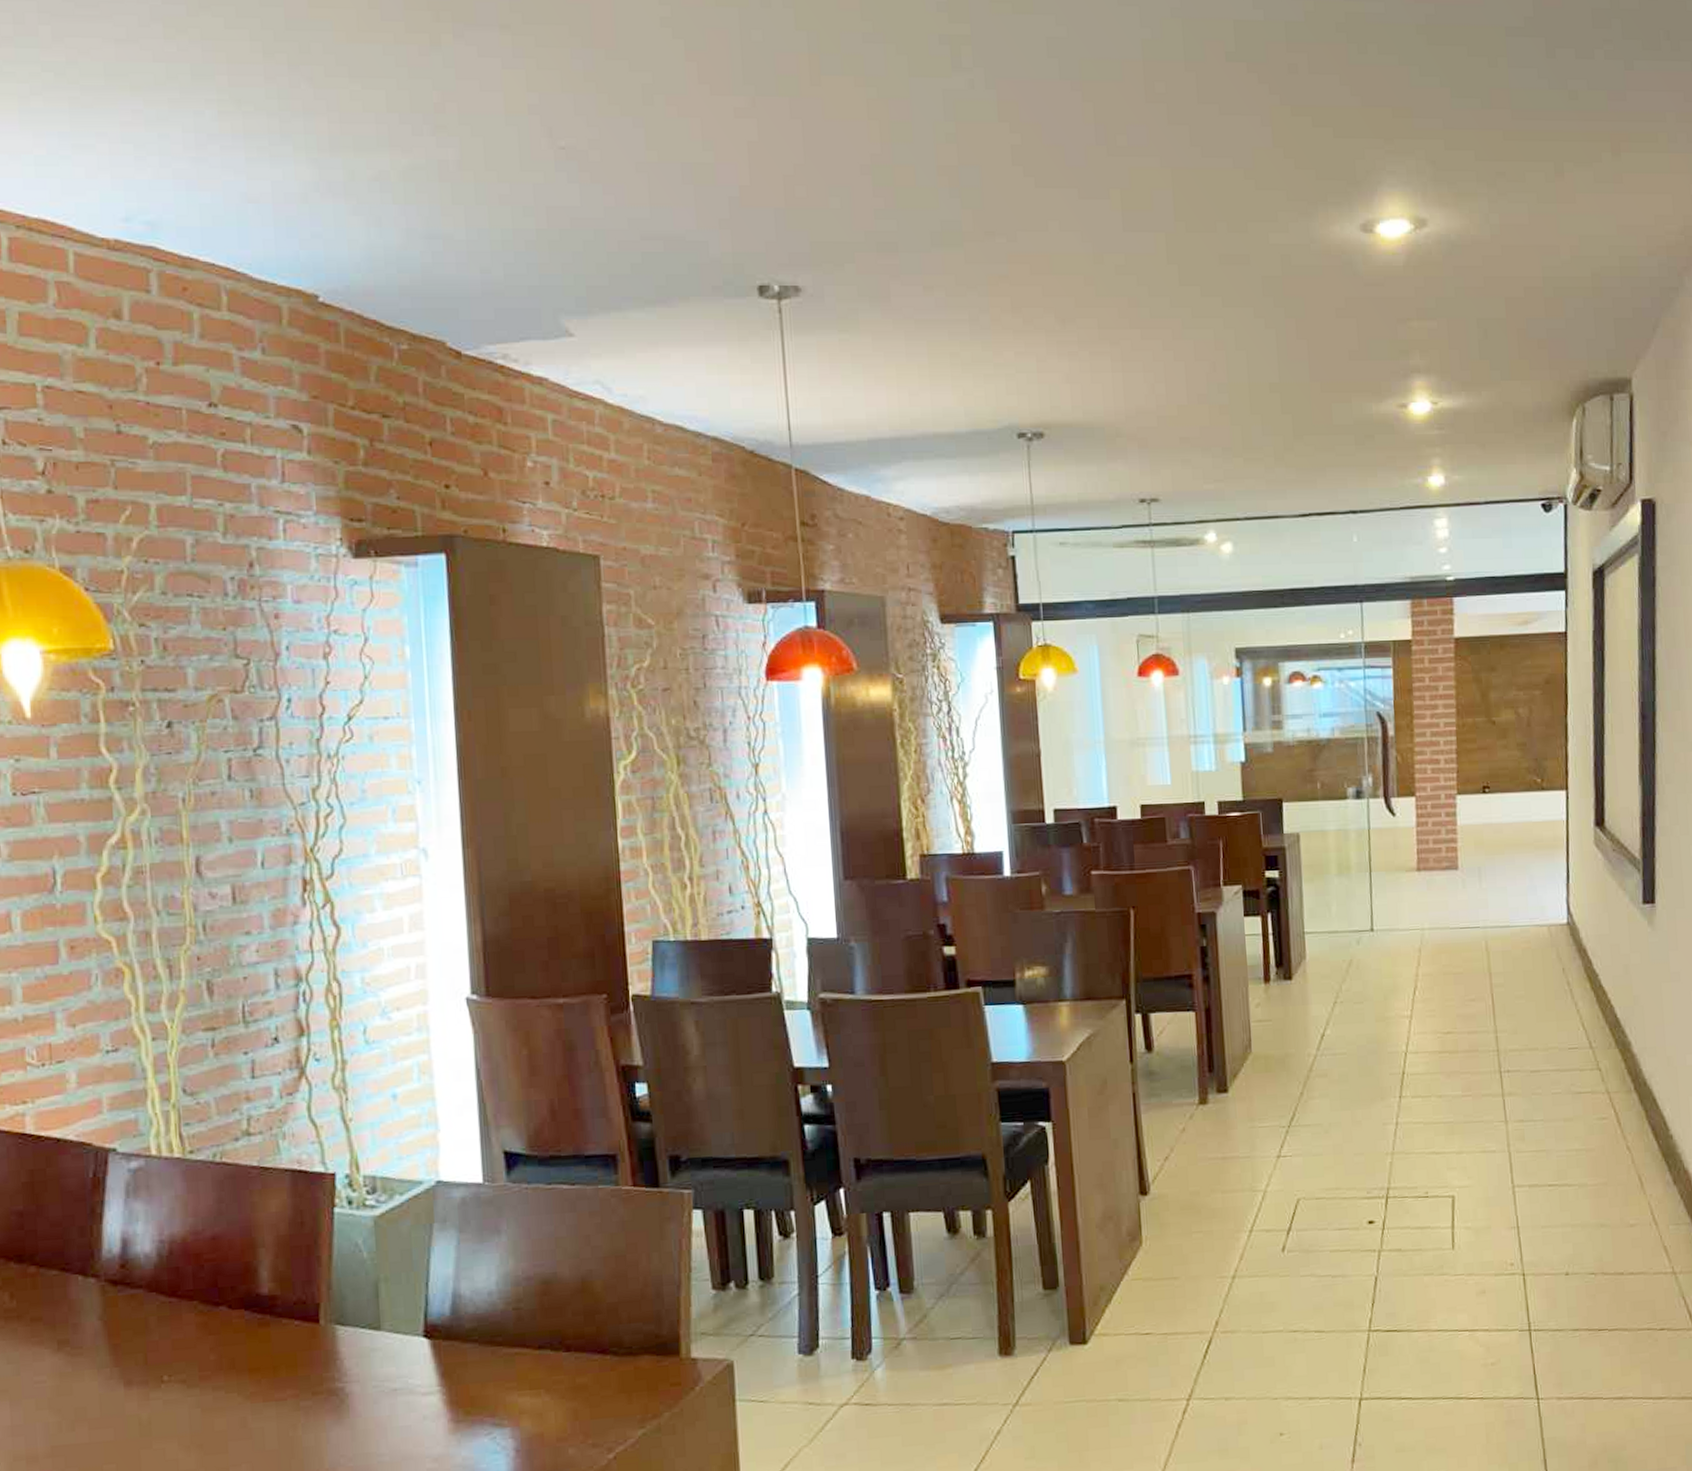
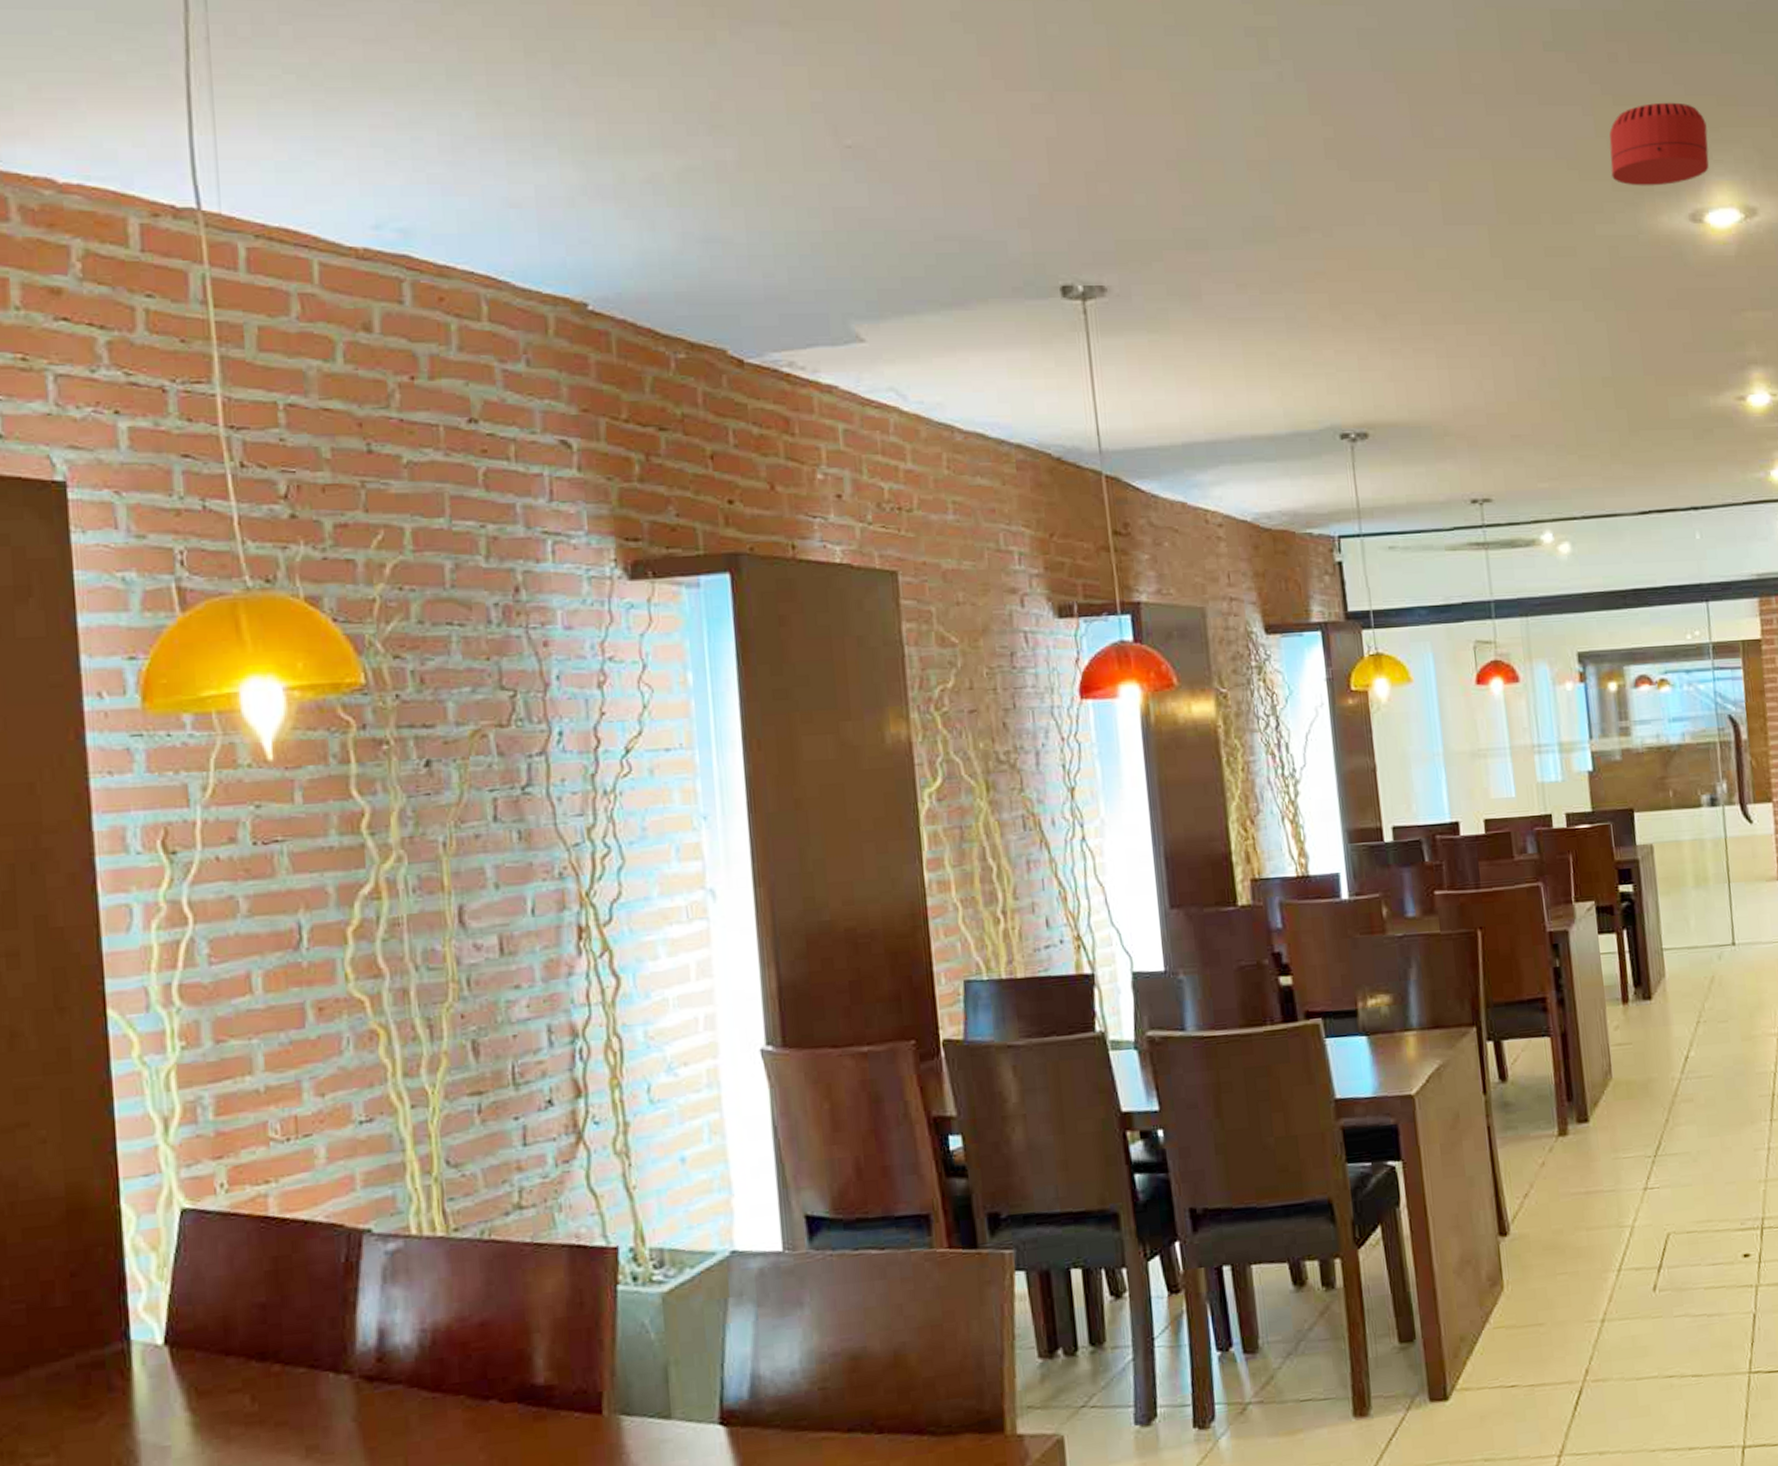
smoke detector: none [1286,113,1382,196] -> present [1609,102,1709,186]

